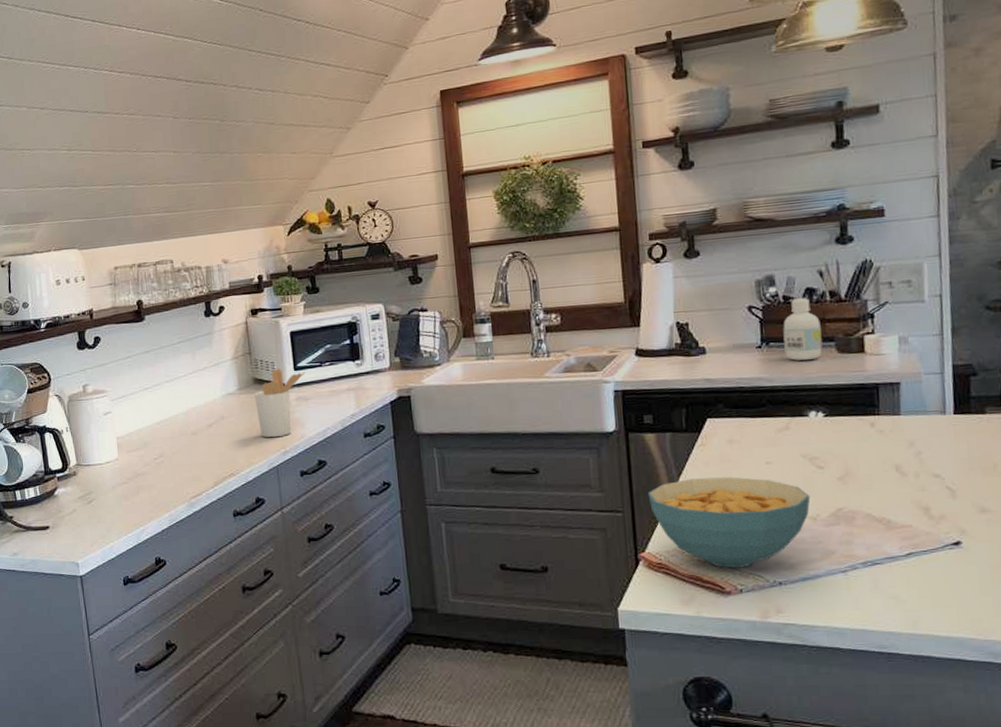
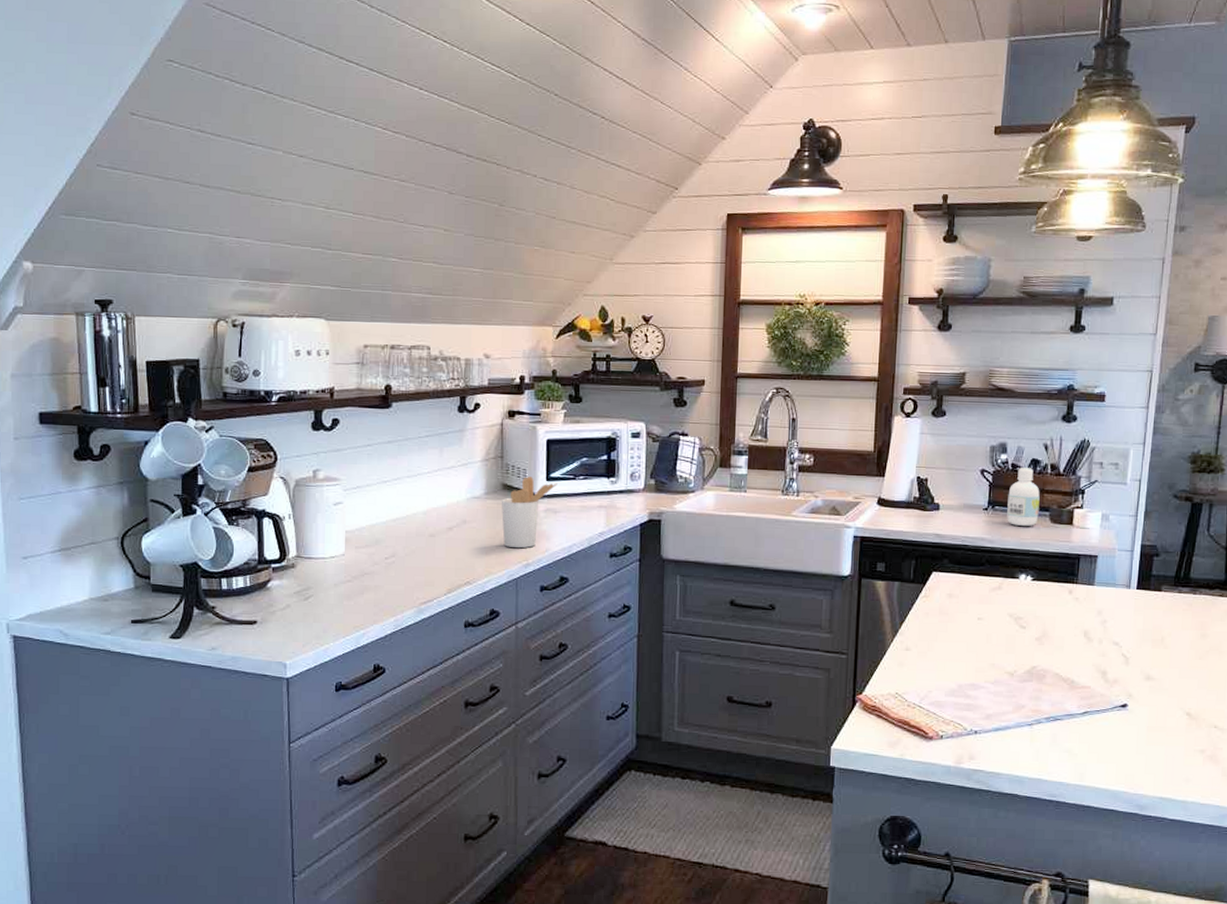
cereal bowl: present [647,477,811,568] -> none [871,628,1011,715]

